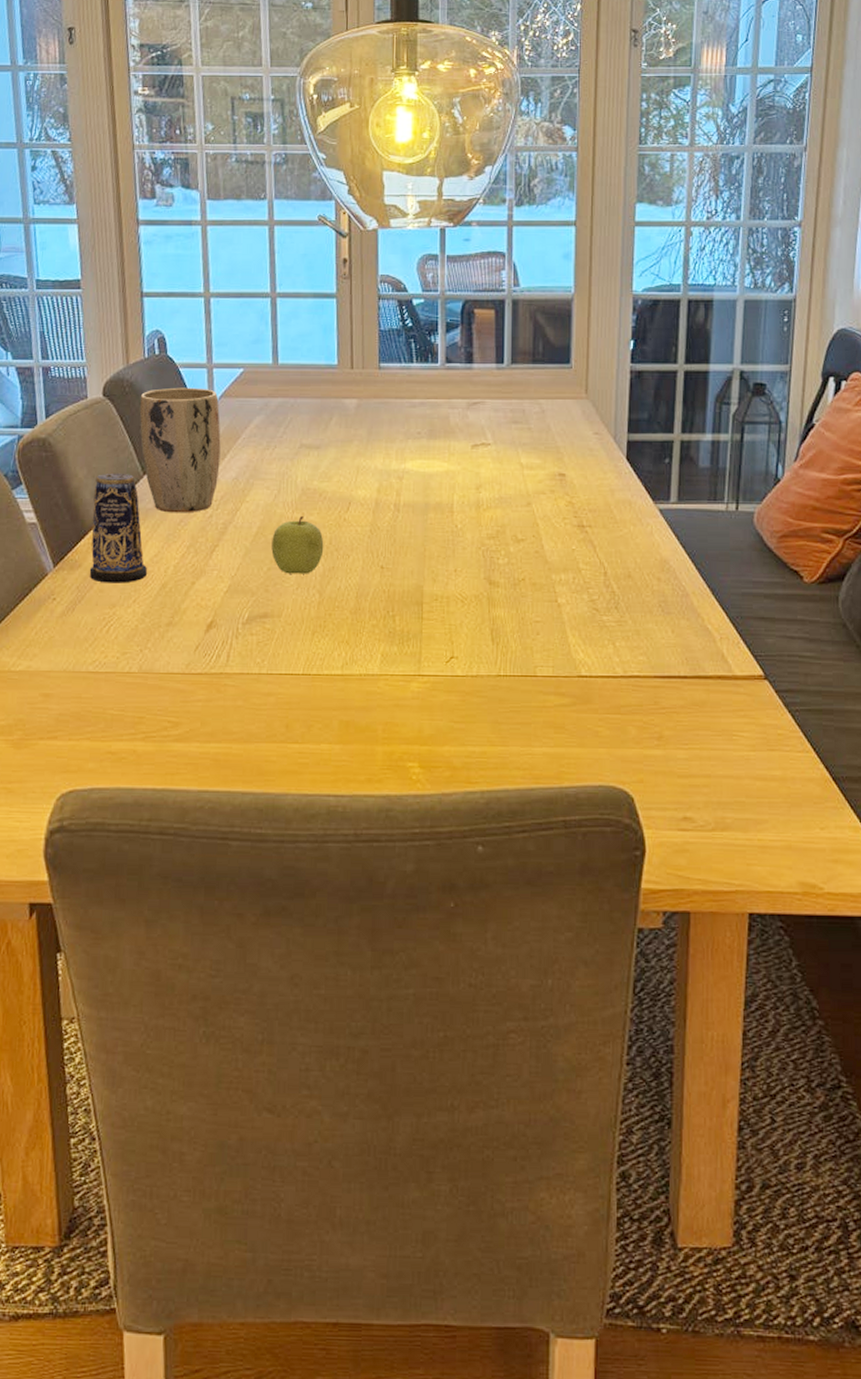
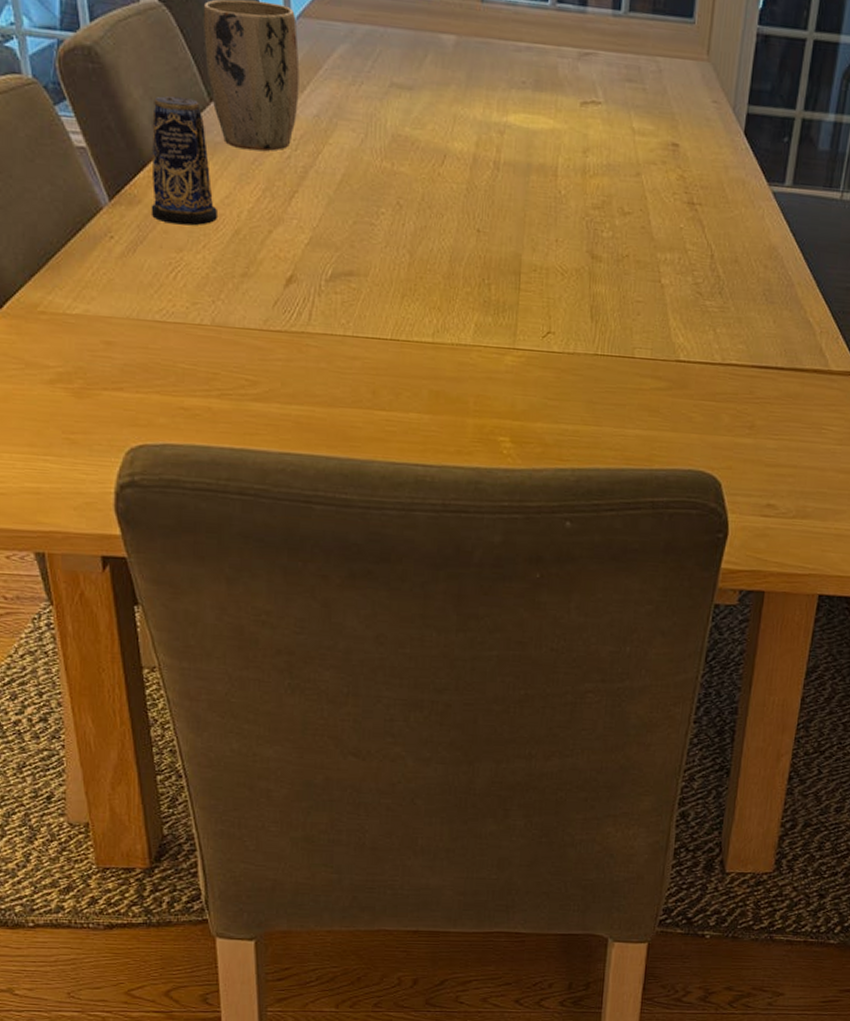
fruit: present [271,516,324,574] -> none [357,166,416,232]

